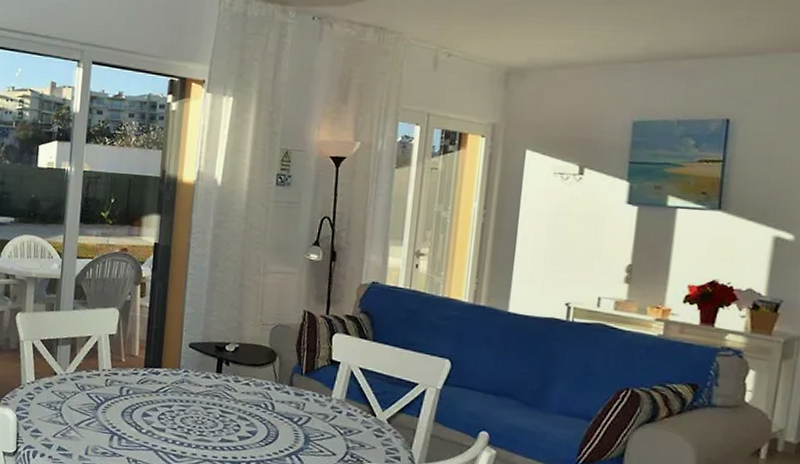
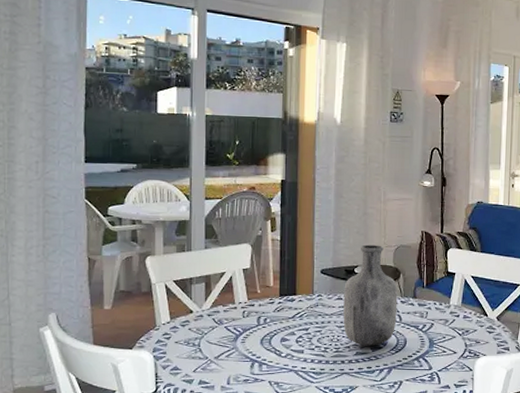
vase: none [209,320,272,435] -> present [343,244,398,346]

